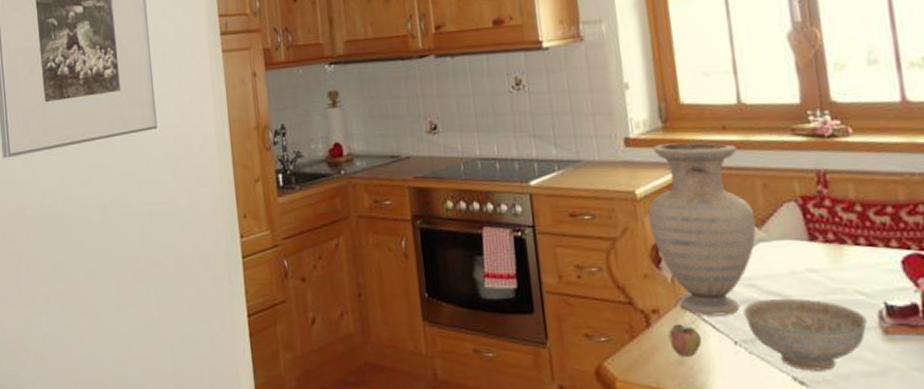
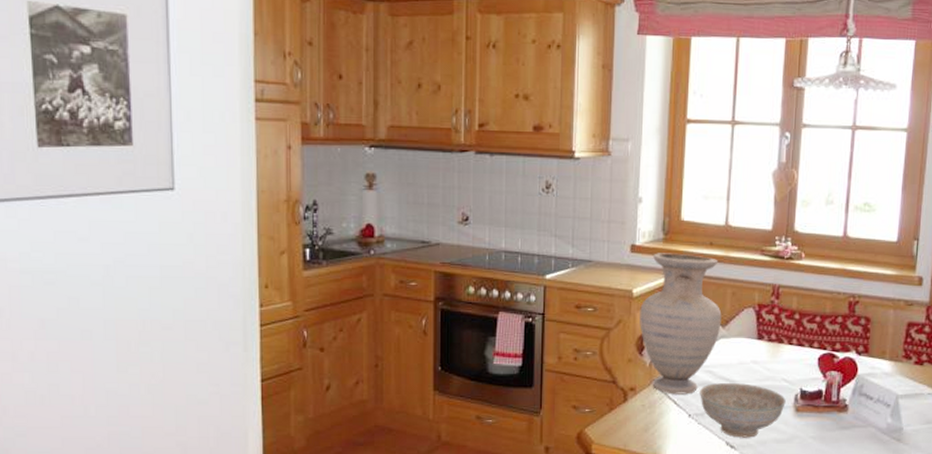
apple: present [668,324,701,357] -> none [640,400,664,426]

